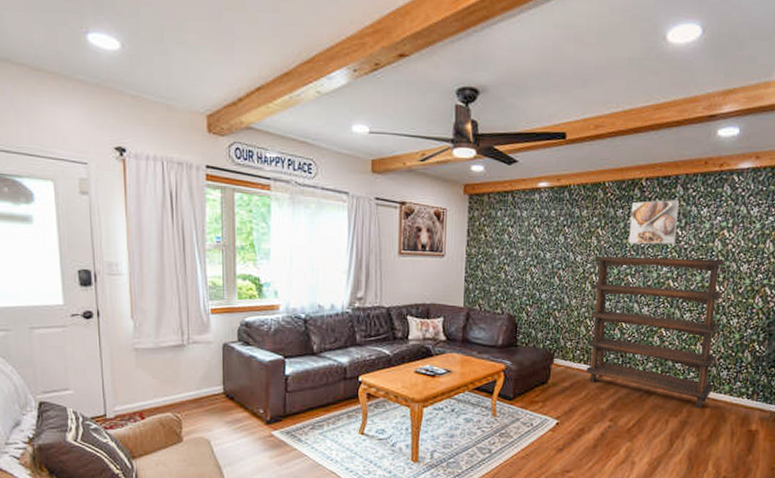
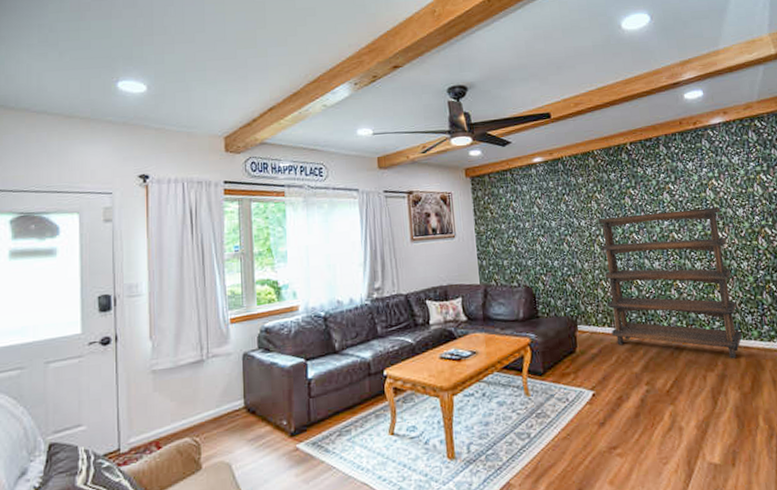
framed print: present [628,200,679,245] -> none [621,158,670,204]

